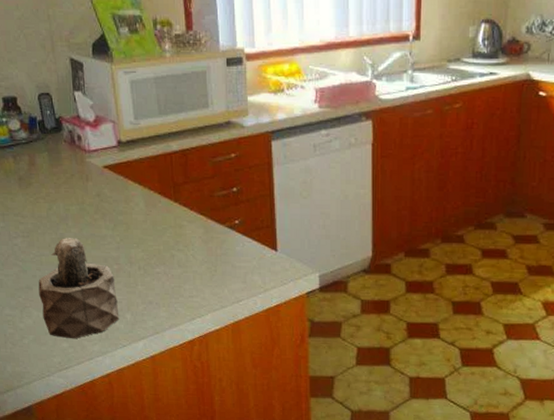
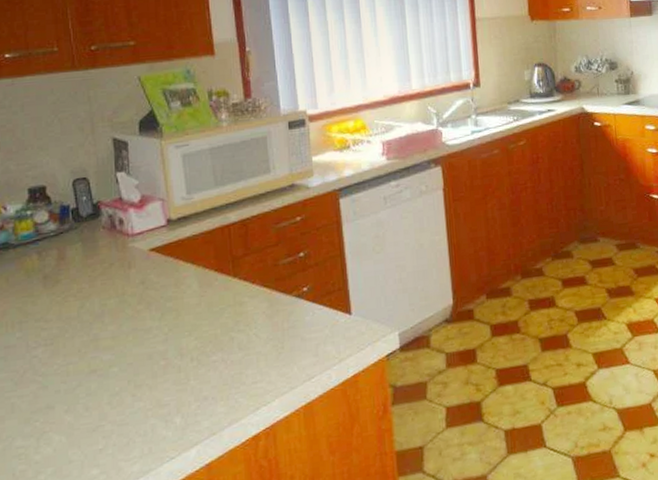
succulent plant: present [38,238,120,338] -> none [62,336,167,464]

